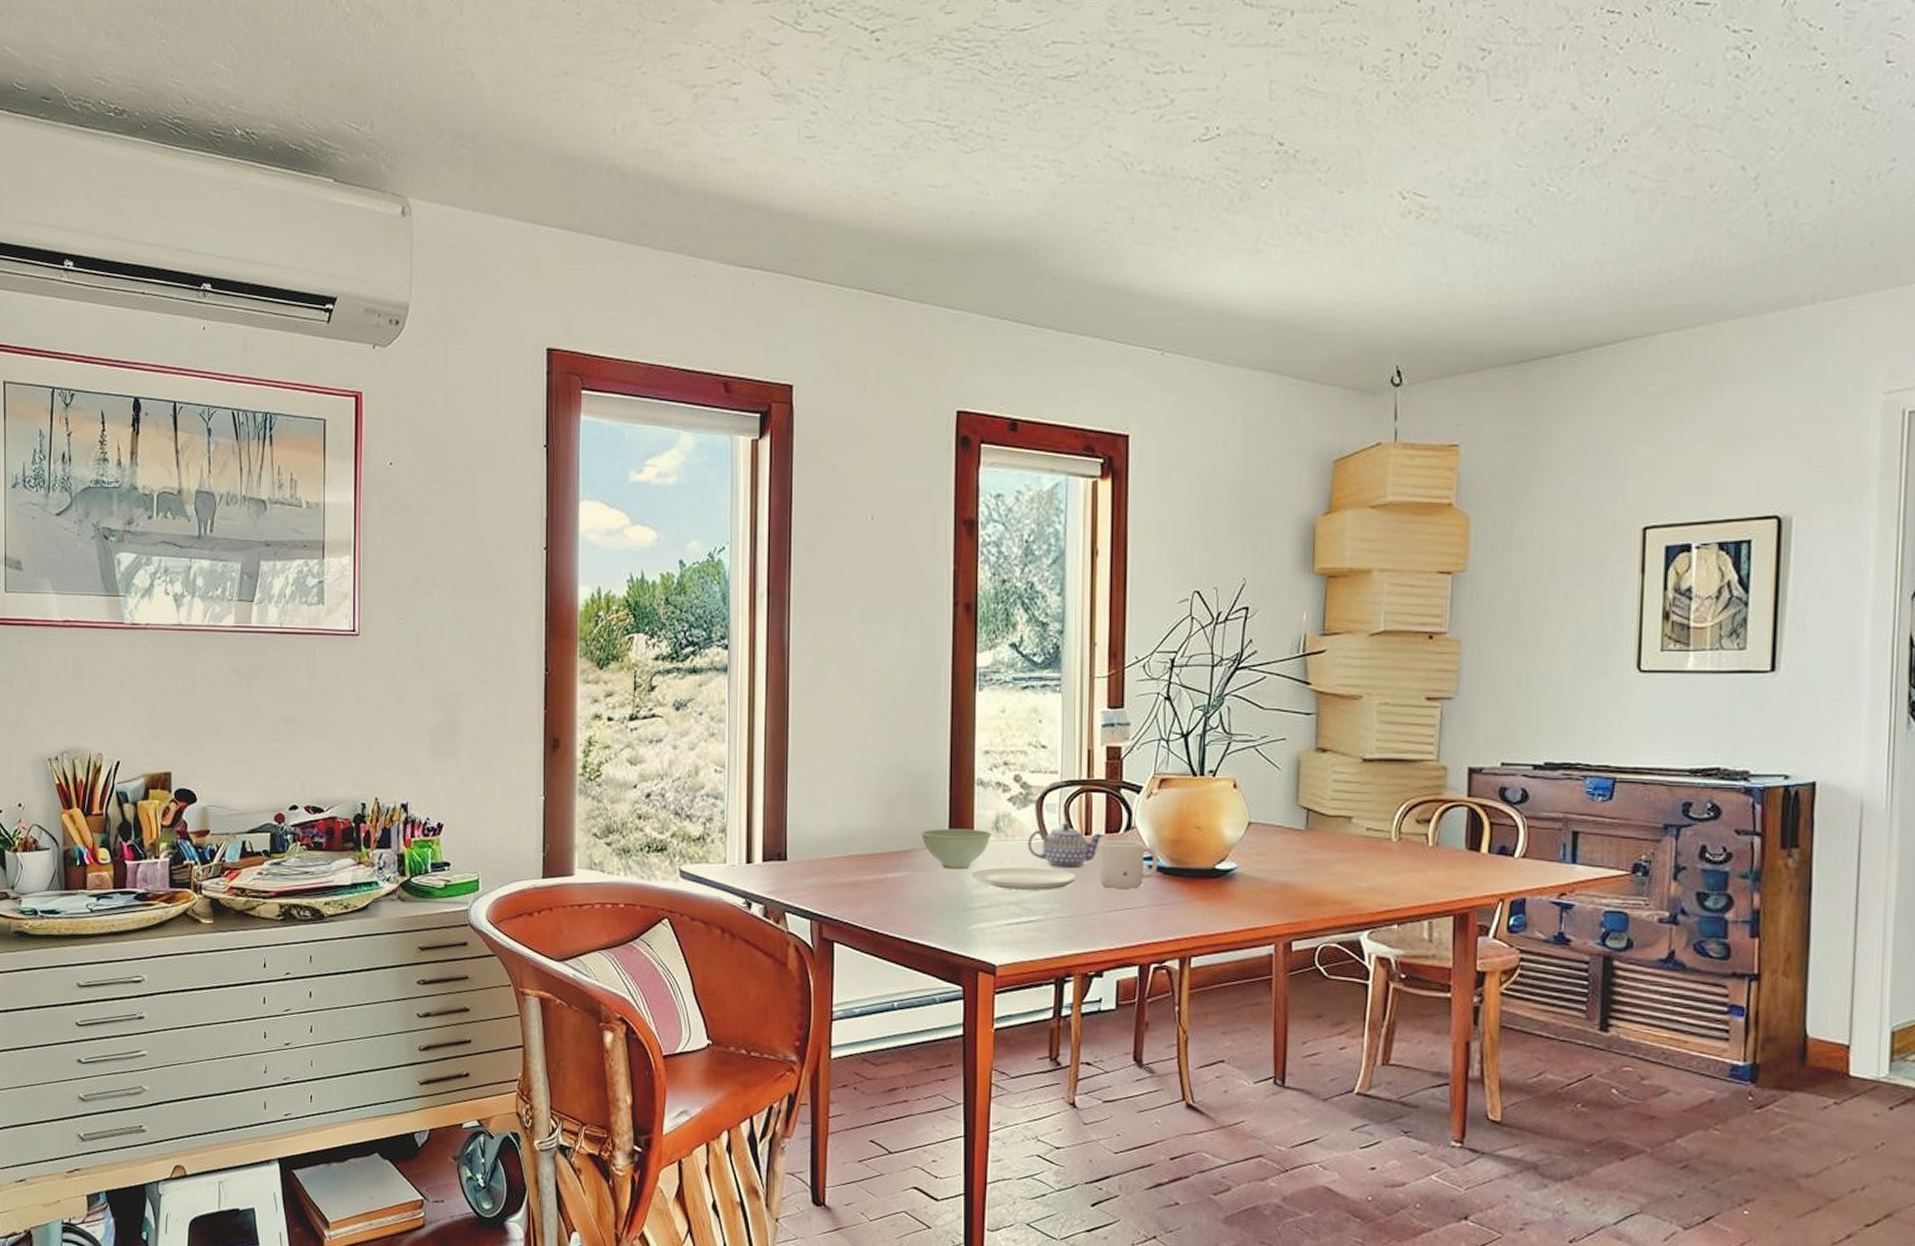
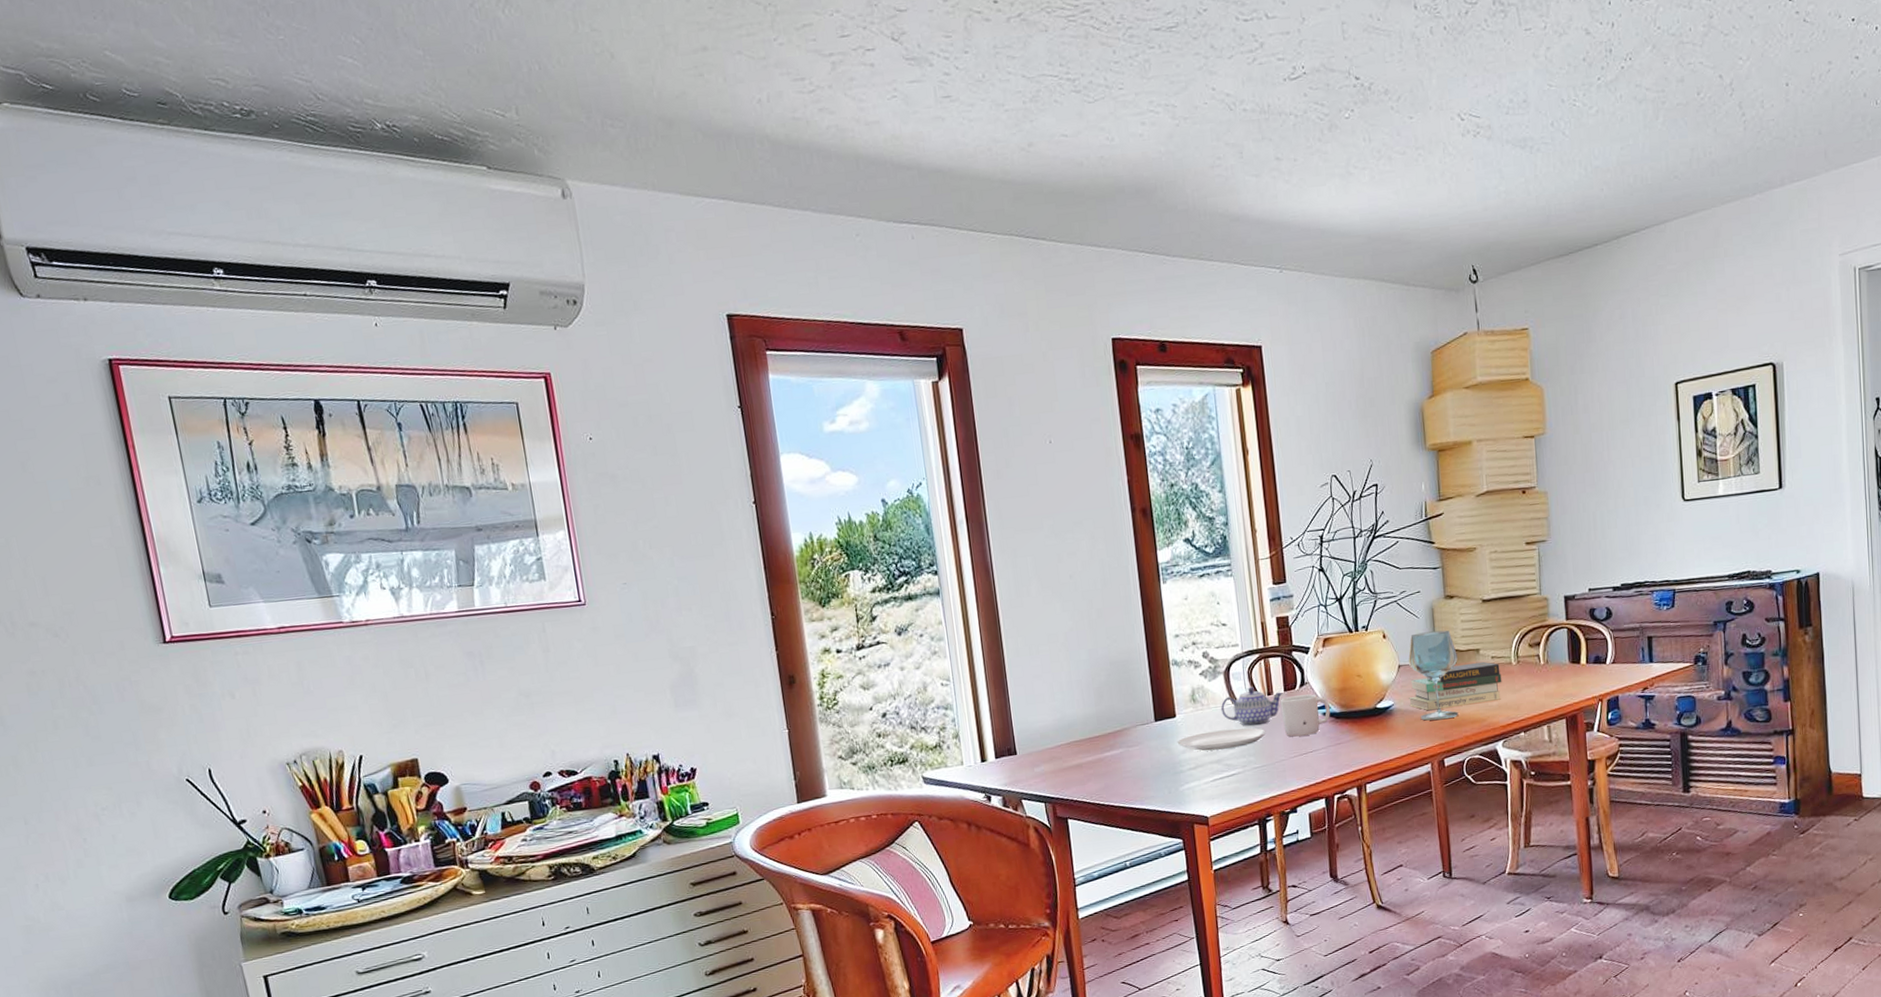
bowl: present [921,828,992,870] -> none [1130,703,1190,742]
books: none [1256,832,1377,882] -> present [1409,661,1502,711]
wine glass: none [1262,787,1323,895] -> present [1408,630,1459,721]

